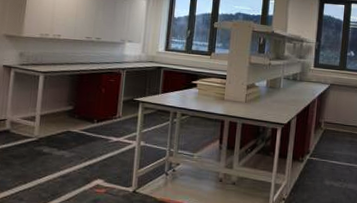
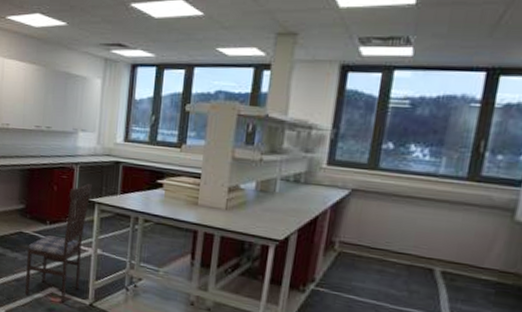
dining chair: none [71,85,137,192] -> present [25,183,92,303]

